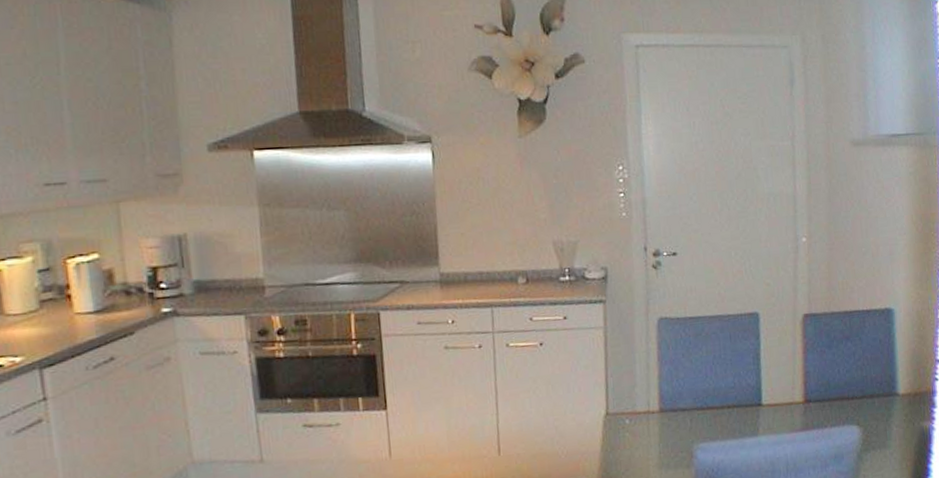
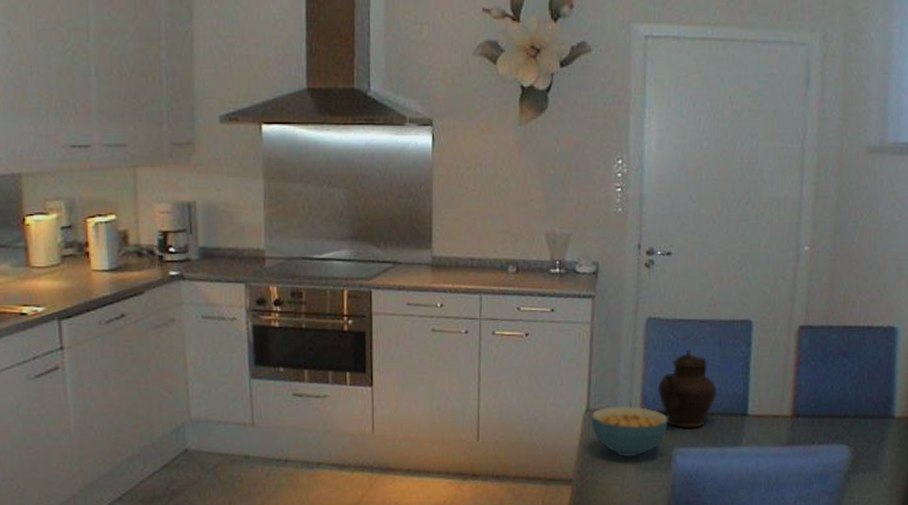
cereal bowl: none [611,406,687,458] -> present [591,406,668,458]
teapot: none [674,346,732,424] -> present [657,350,717,429]

